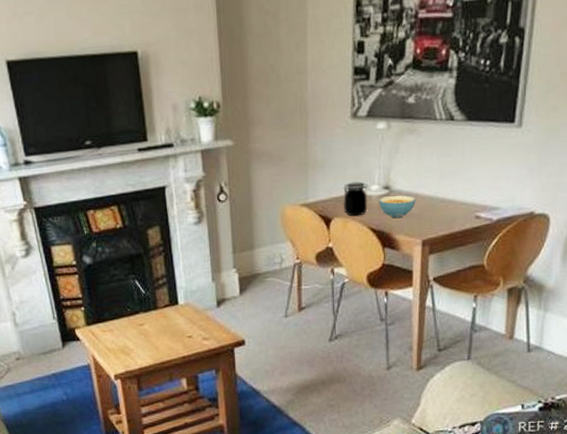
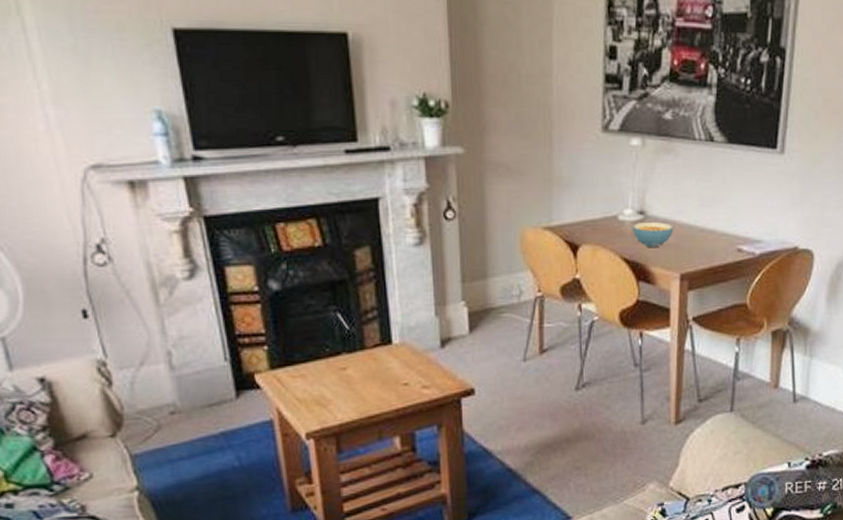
jar: present [343,182,368,217] -> none [593,204,621,244]

